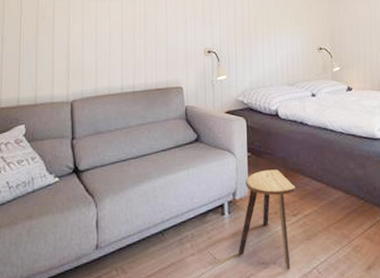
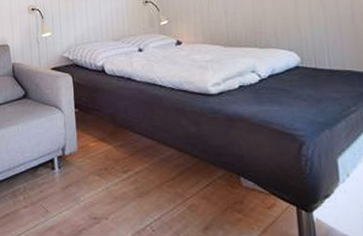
stool: present [238,169,297,270] -> none [69,125,127,226]

